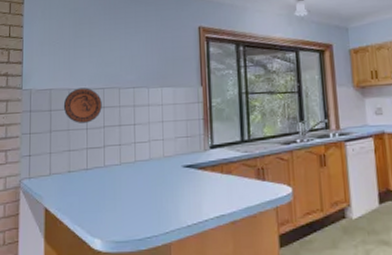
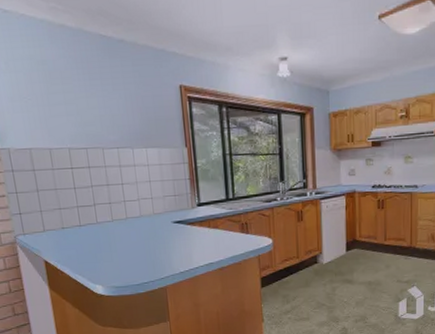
decorative plate: present [63,87,102,123] -> none [46,147,88,183]

